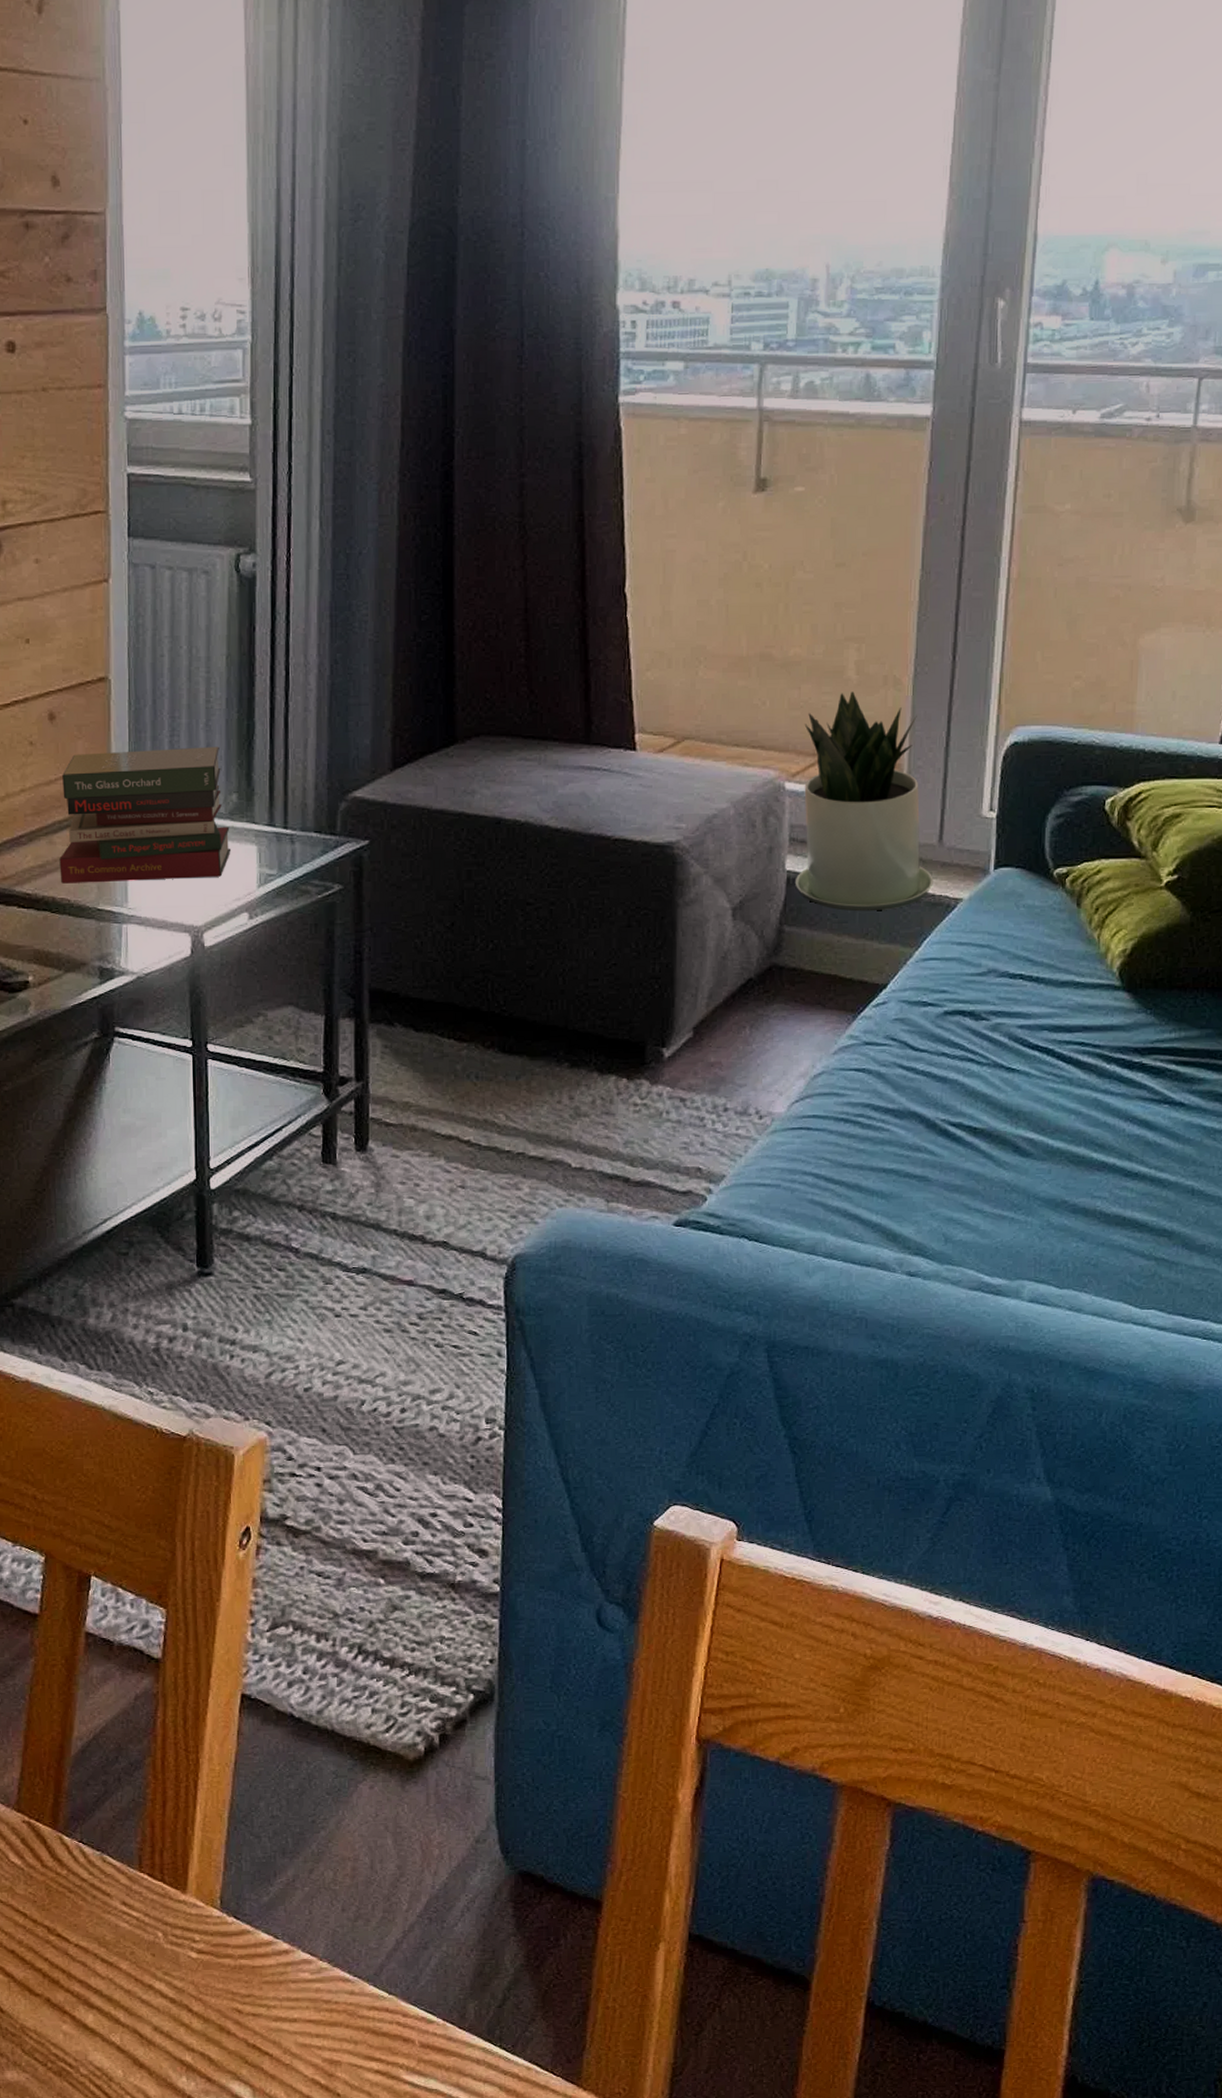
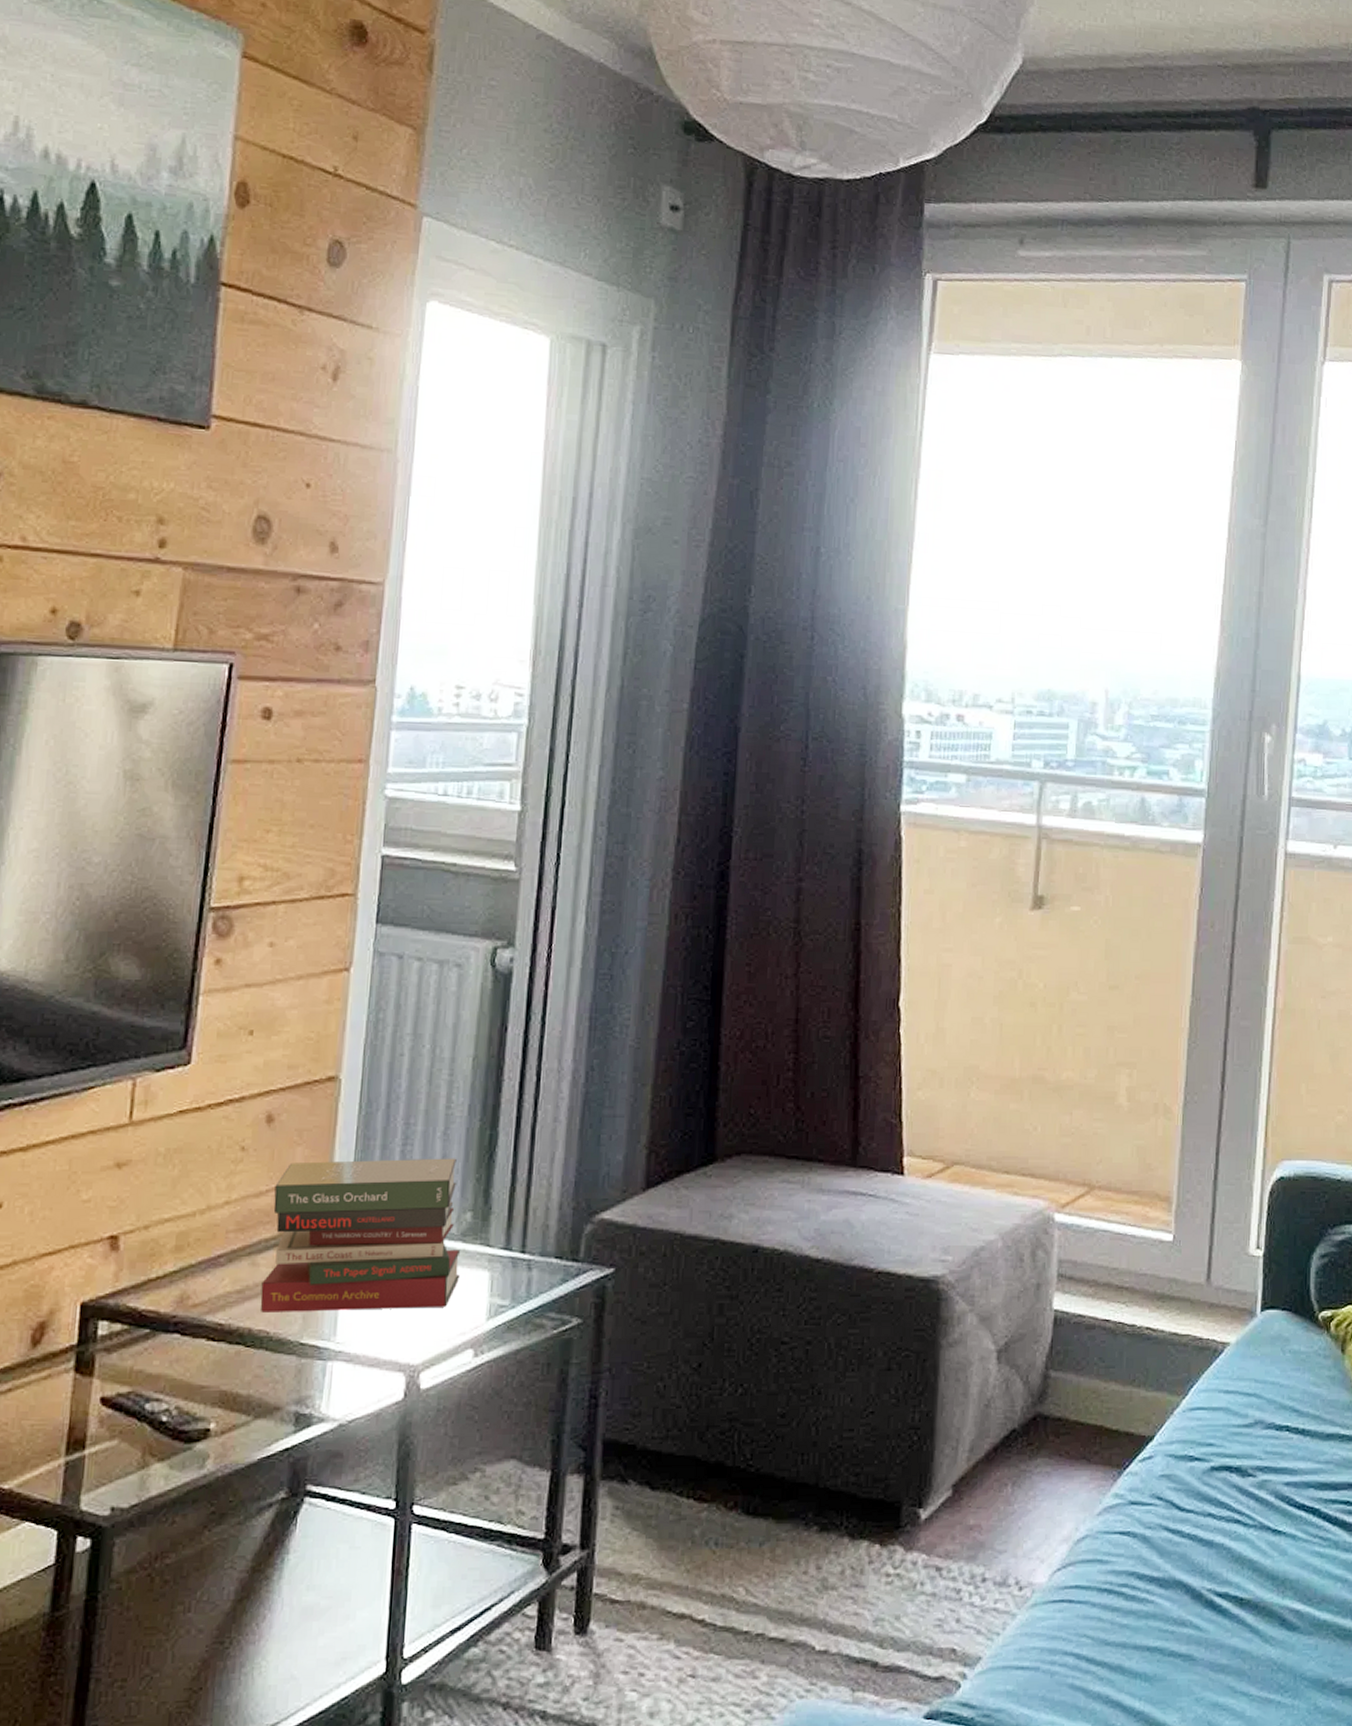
planter: present [794,691,934,912] -> none [1062,1119,1201,1356]

